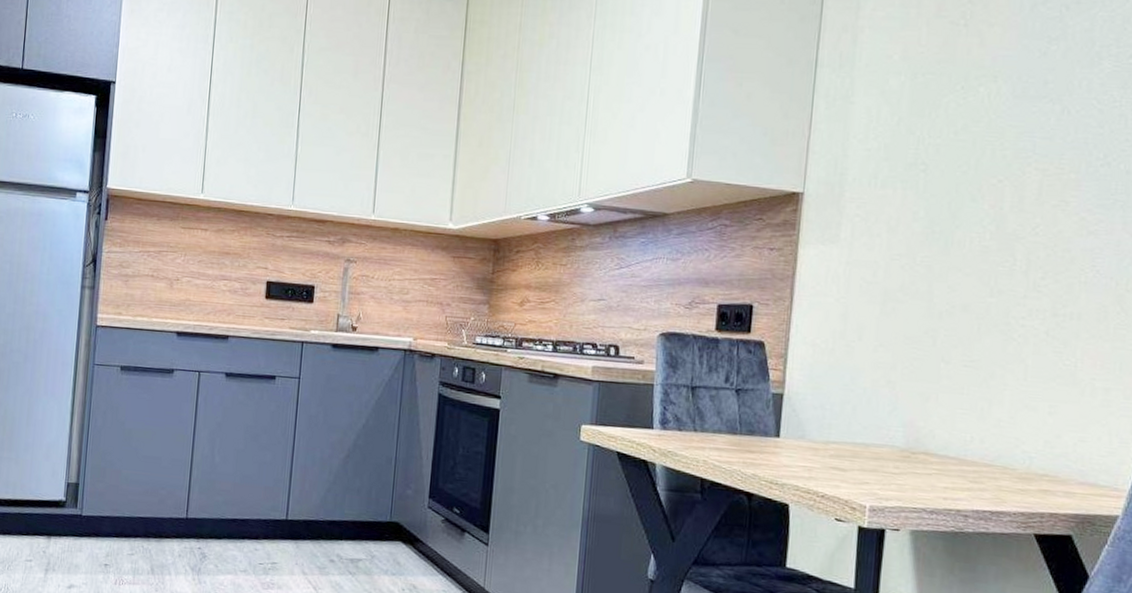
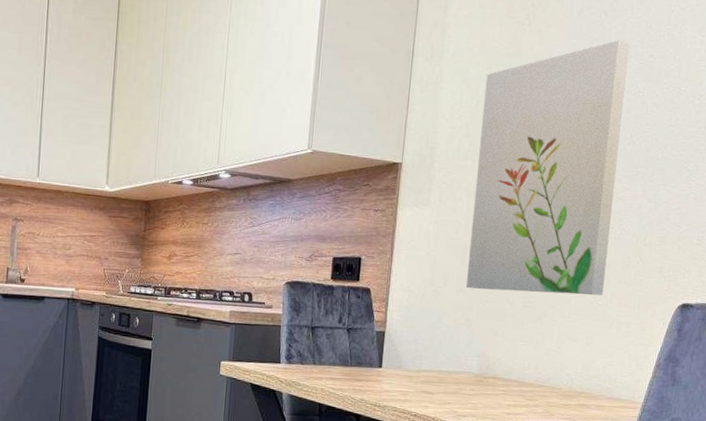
wall art: none [886,38,1100,354] -> present [465,39,629,295]

